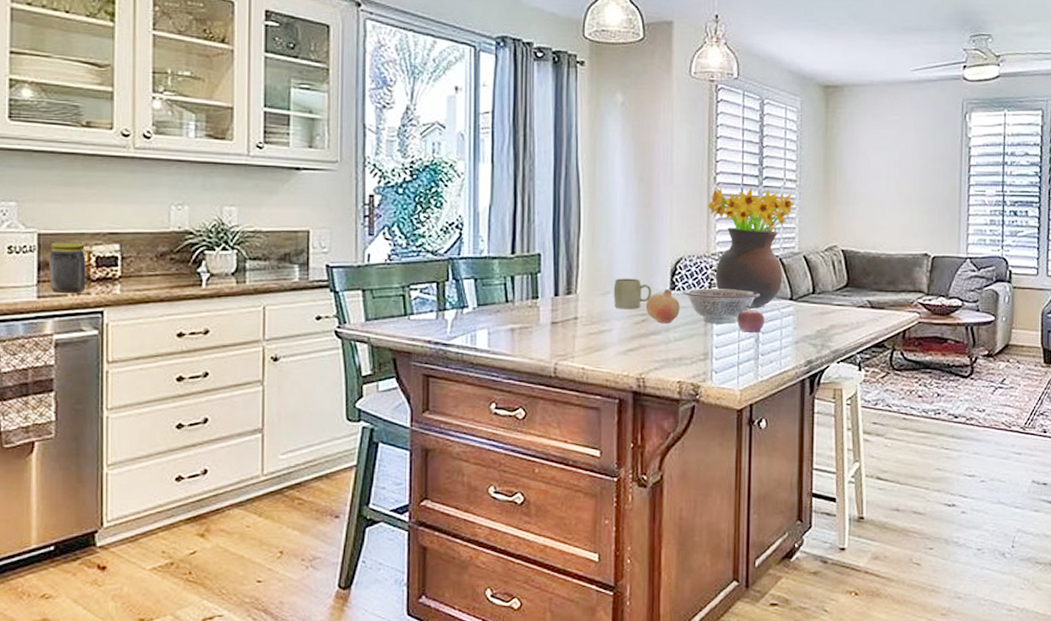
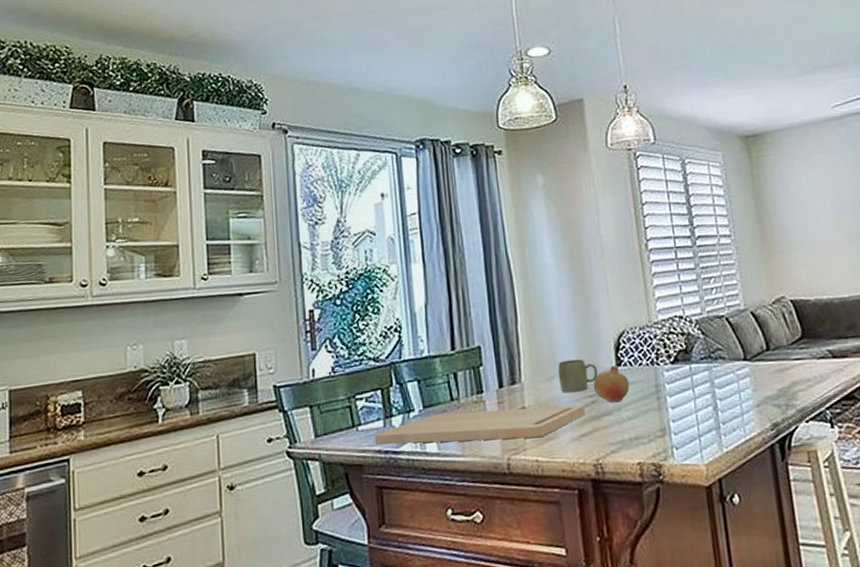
jar: present [49,242,86,293] -> none [20,394,53,446]
cutting board: none [425,312,635,347] -> present [374,404,585,446]
decorative bowl: present [681,288,760,325] -> none [628,355,711,397]
flower arrangement: present [707,186,795,308] -> none [642,248,734,375]
fruit: present [737,305,765,333] -> none [690,371,721,402]

